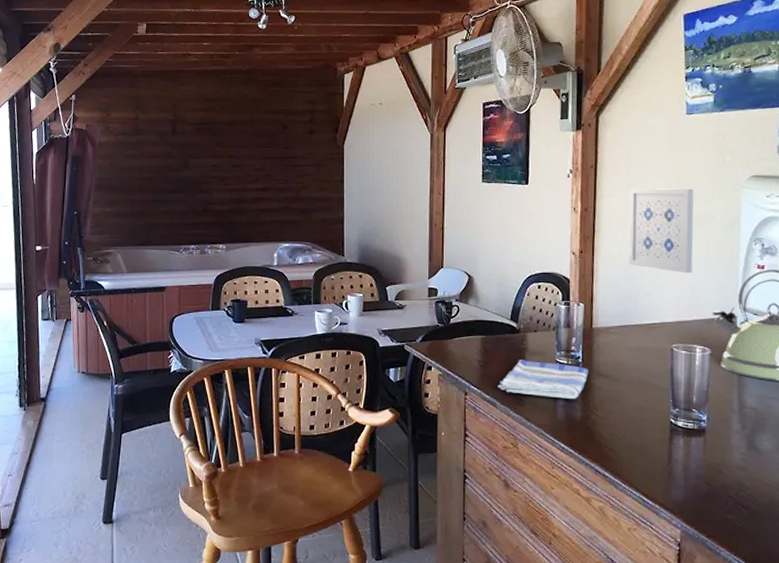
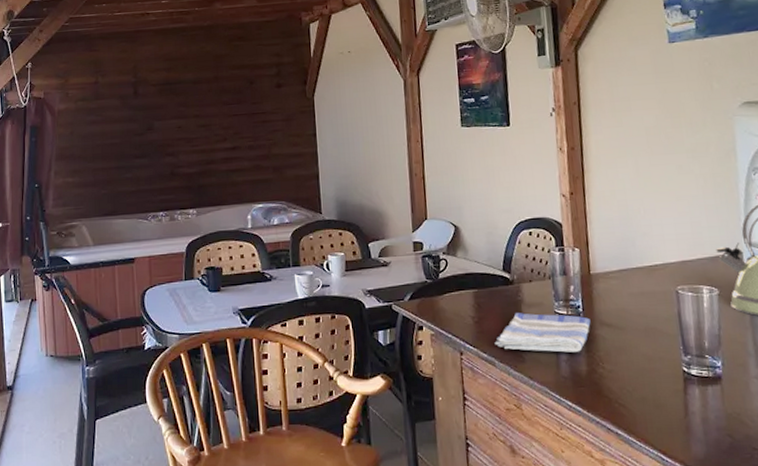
wall art: present [629,188,694,274] -> none [616,119,691,210]

